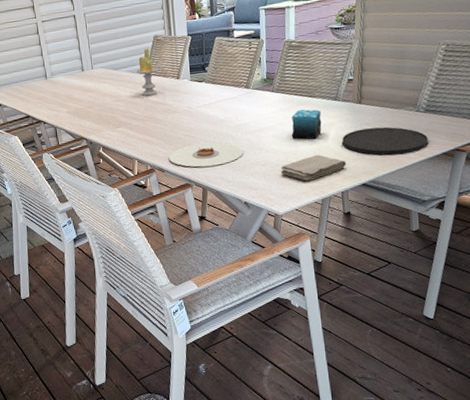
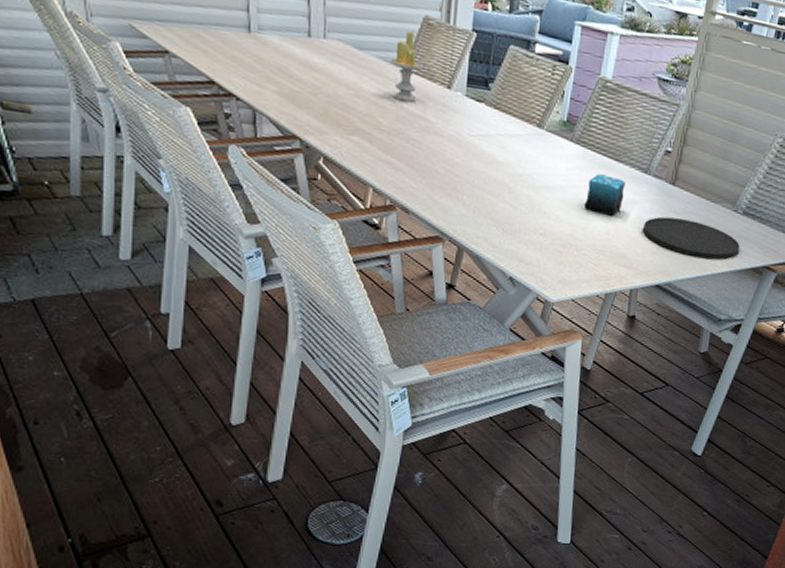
plate: present [168,143,244,167] -> none [417,185,520,222]
washcloth: present [280,154,347,181] -> none [562,236,643,268]

